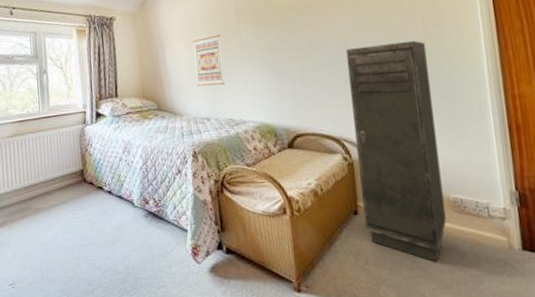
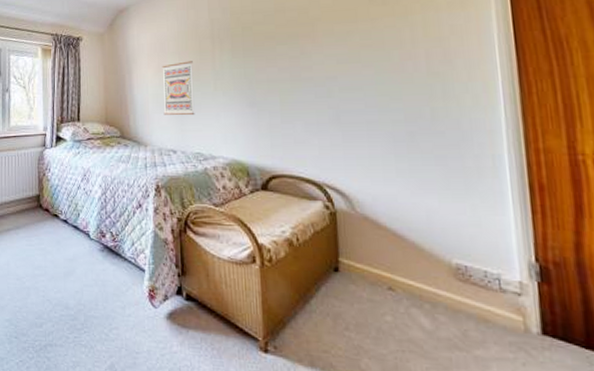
storage cabinet: present [346,40,447,262] -> none [333,78,446,336]

